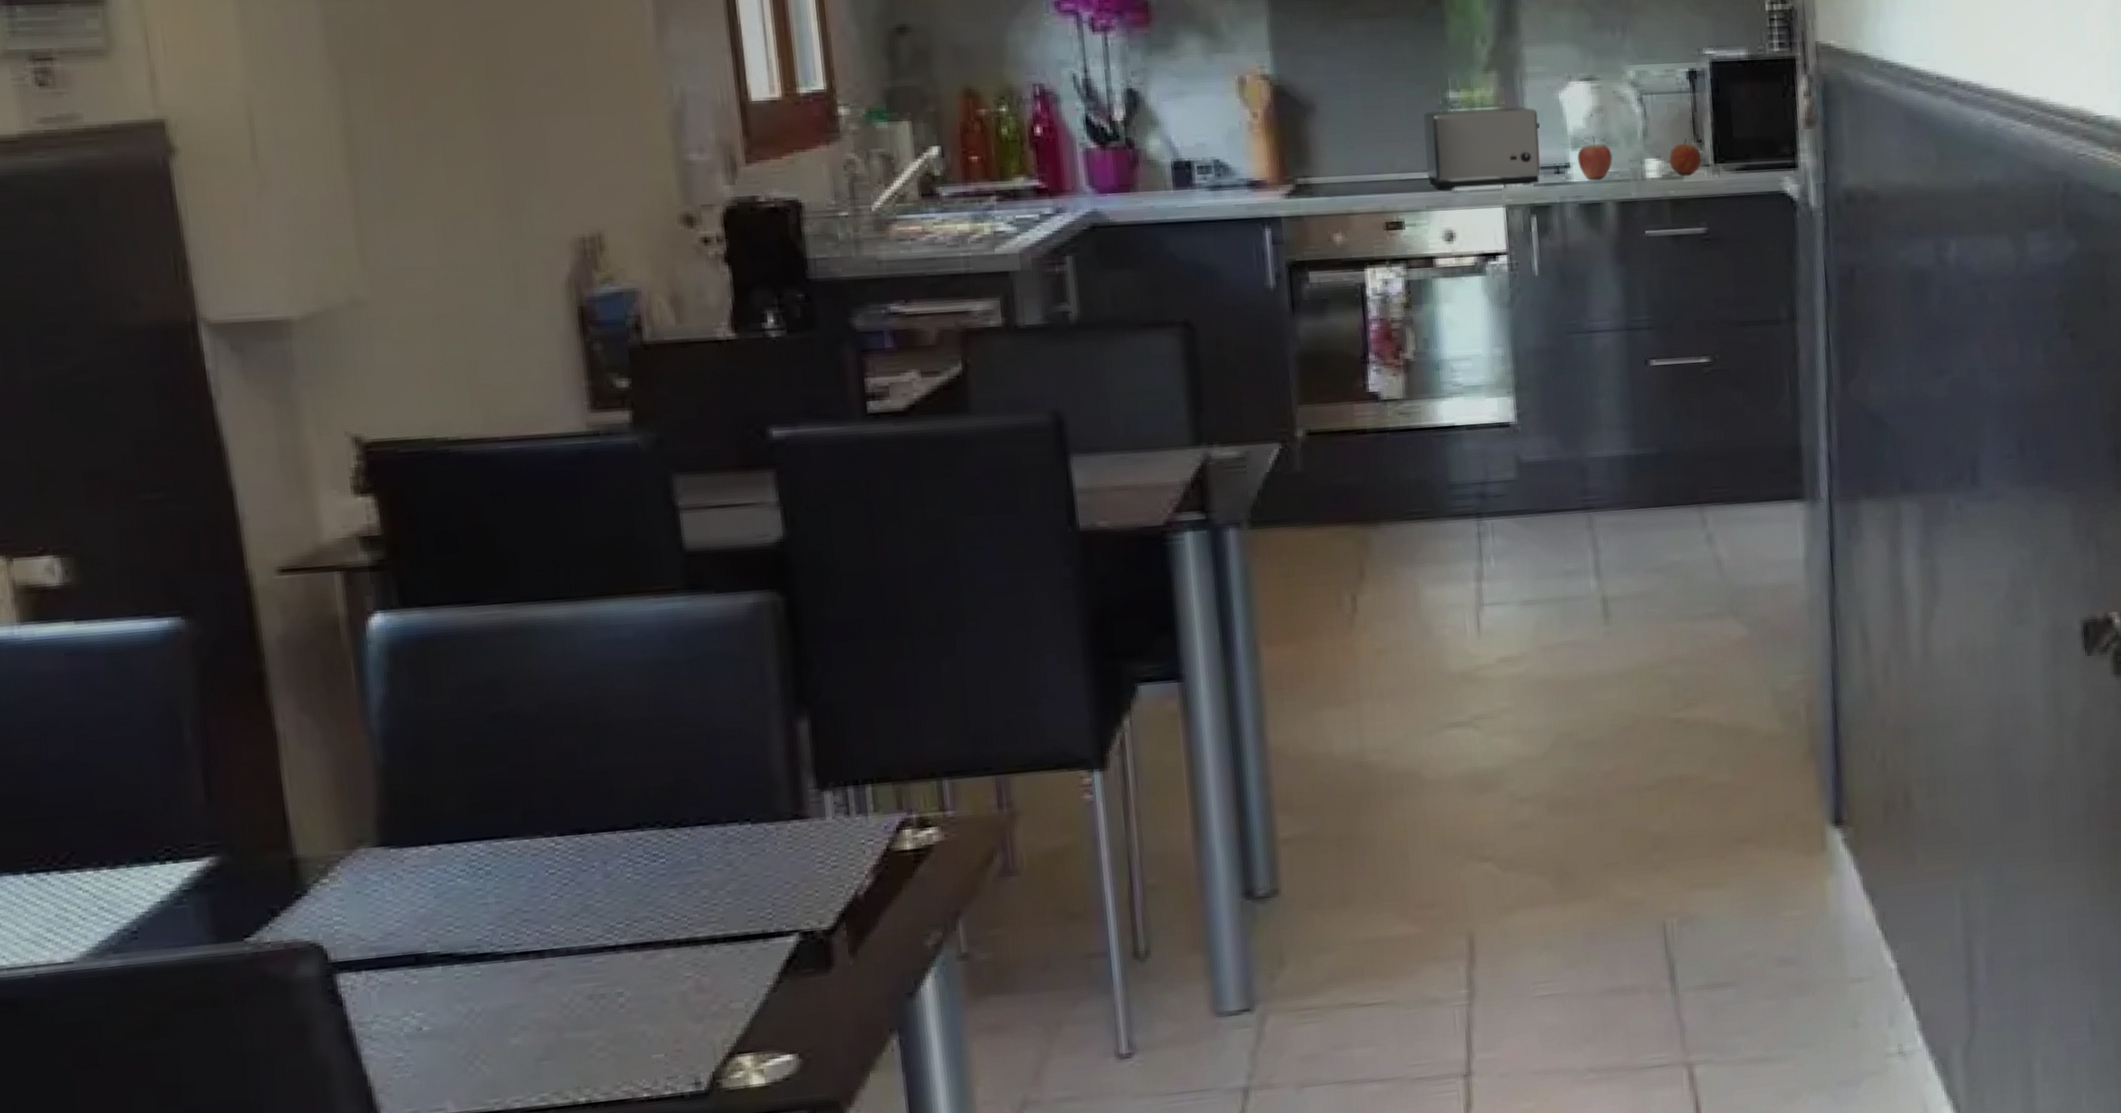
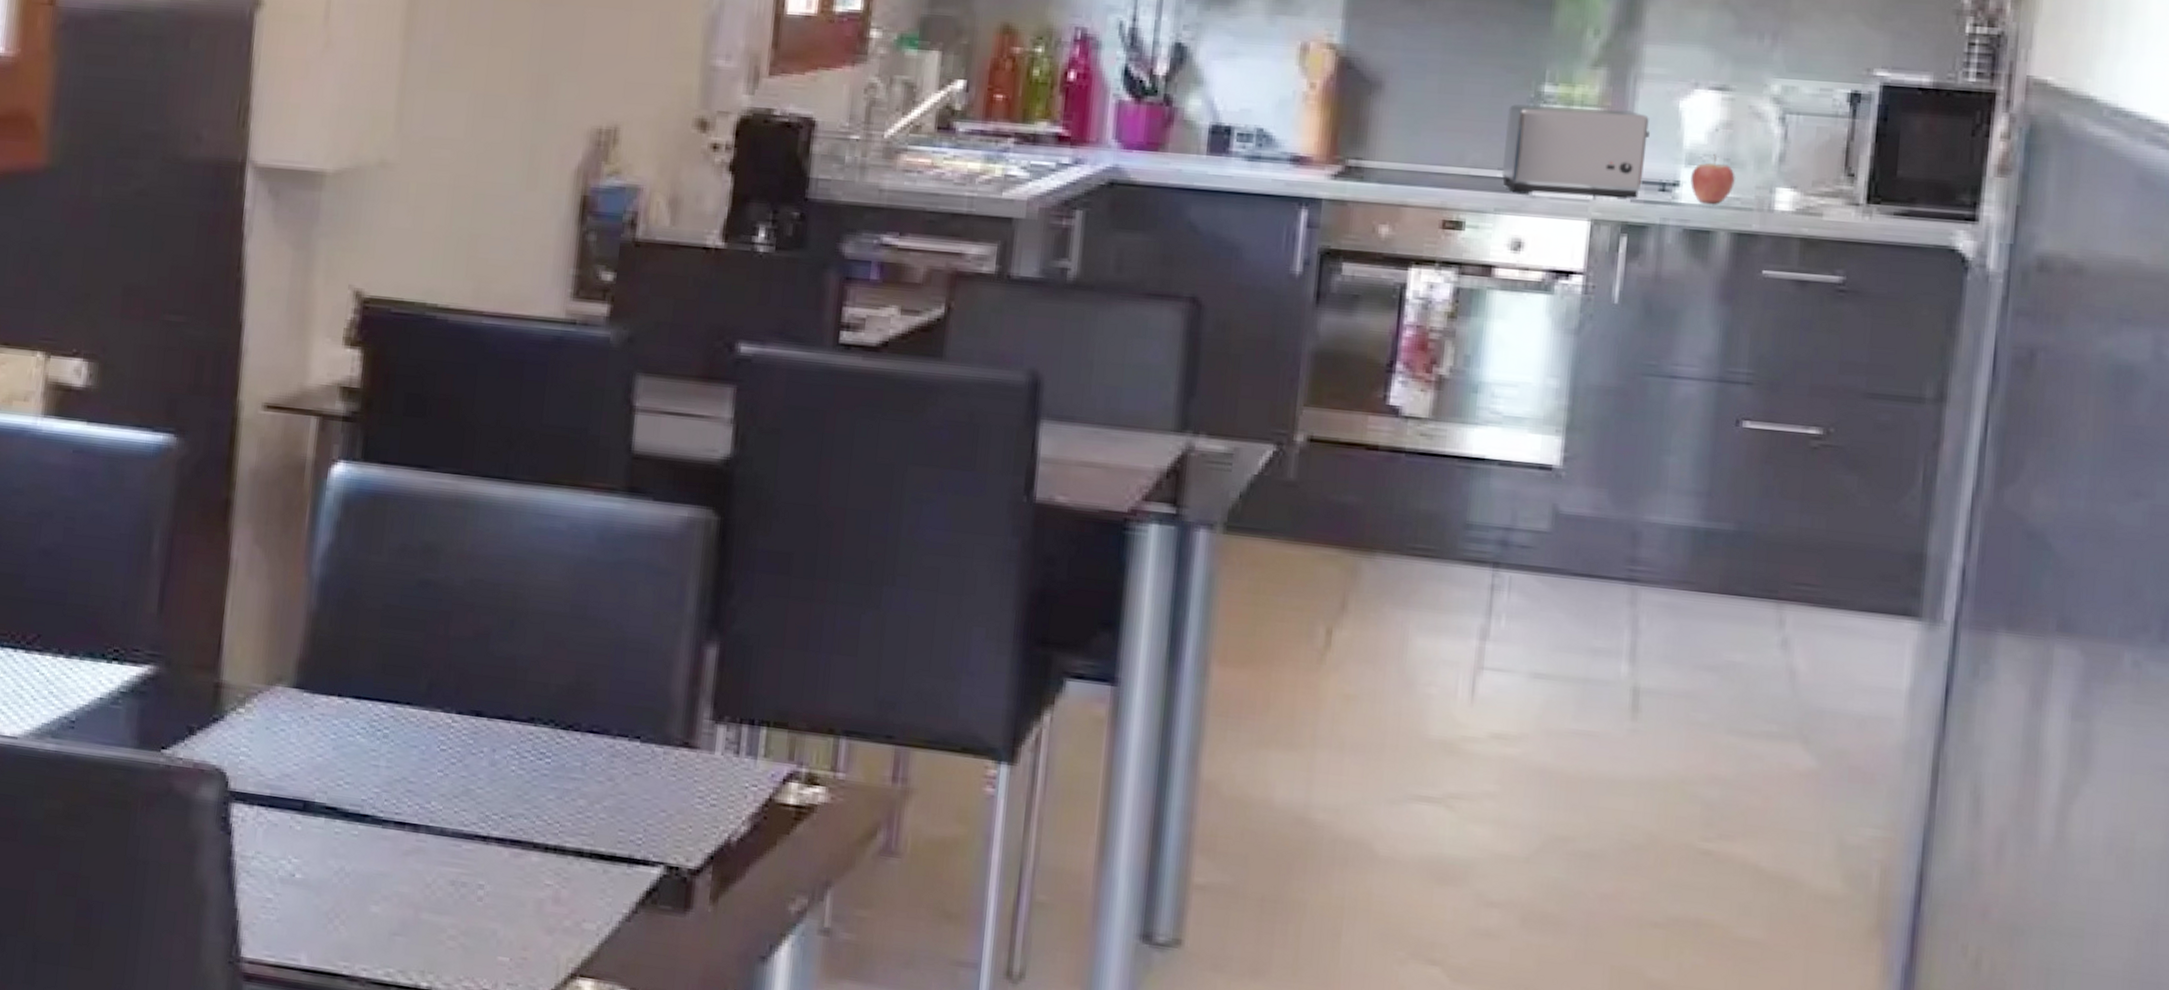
fruit: present [1669,138,1702,177] -> none [1808,170,1852,215]

